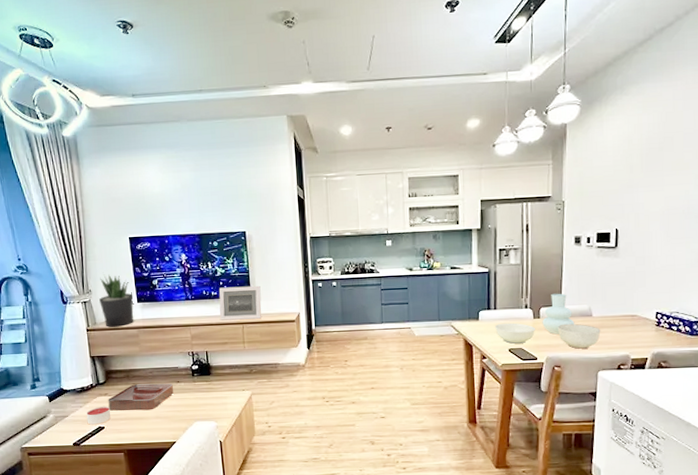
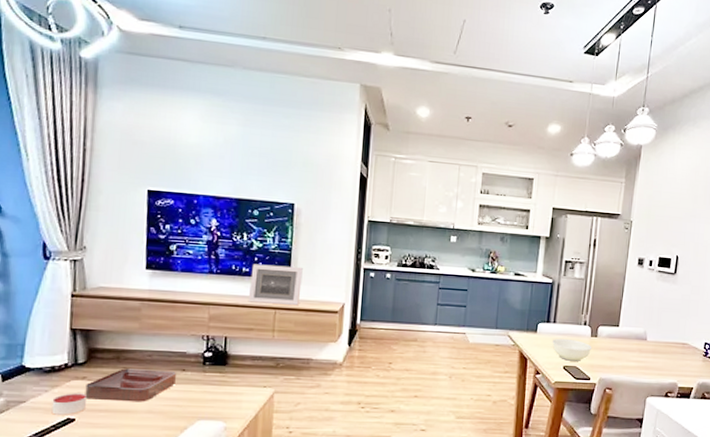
planter: present [99,274,134,327] -> none [95,230,141,296]
vase: present [542,293,575,335] -> none [599,313,630,356]
bowl: present [558,323,601,349] -> none [613,345,654,373]

